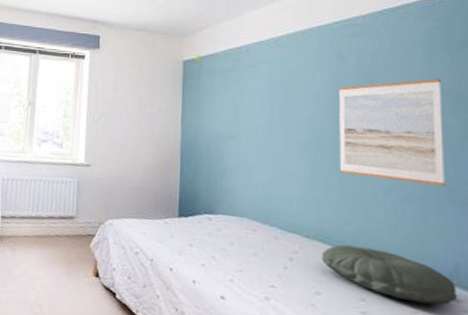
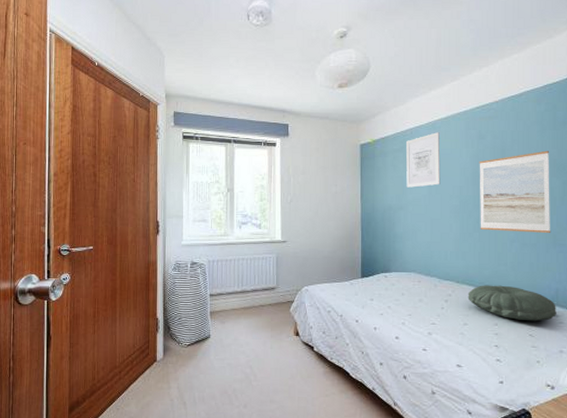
wall art: none [239,50,285,115] -> present [406,132,441,188]

